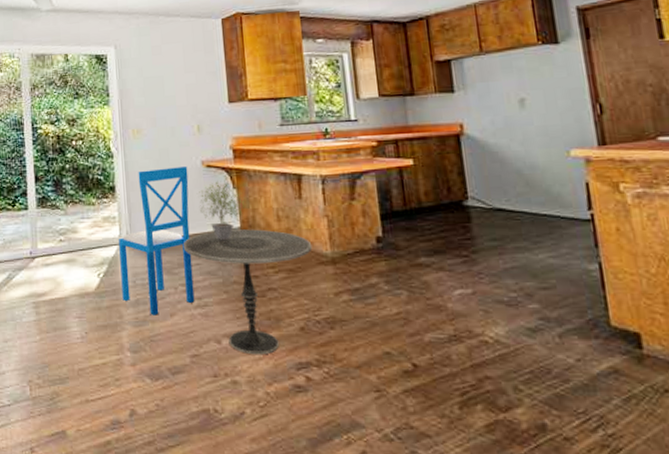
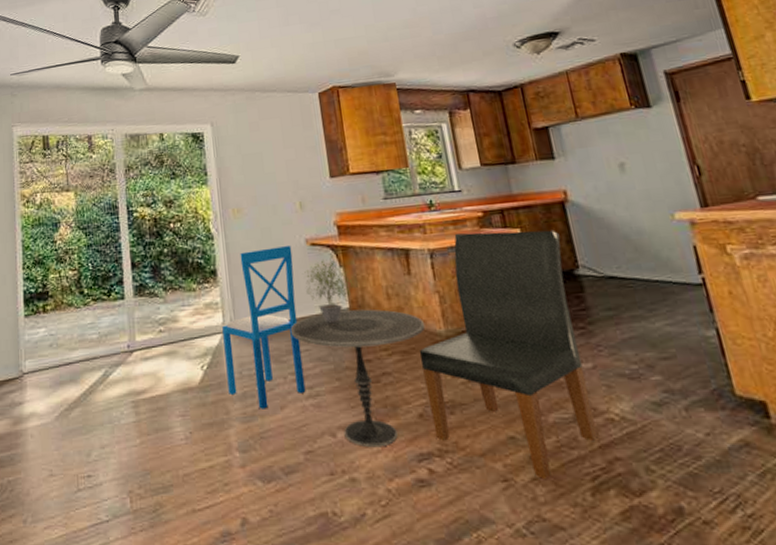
dining chair: none [304,161,470,391] -> present [419,230,598,479]

